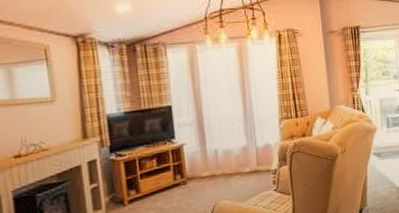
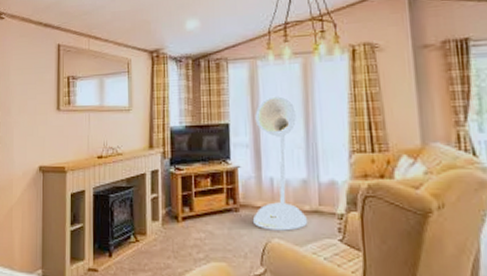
floor lamp: none [196,77,249,195] -> present [252,96,308,231]

